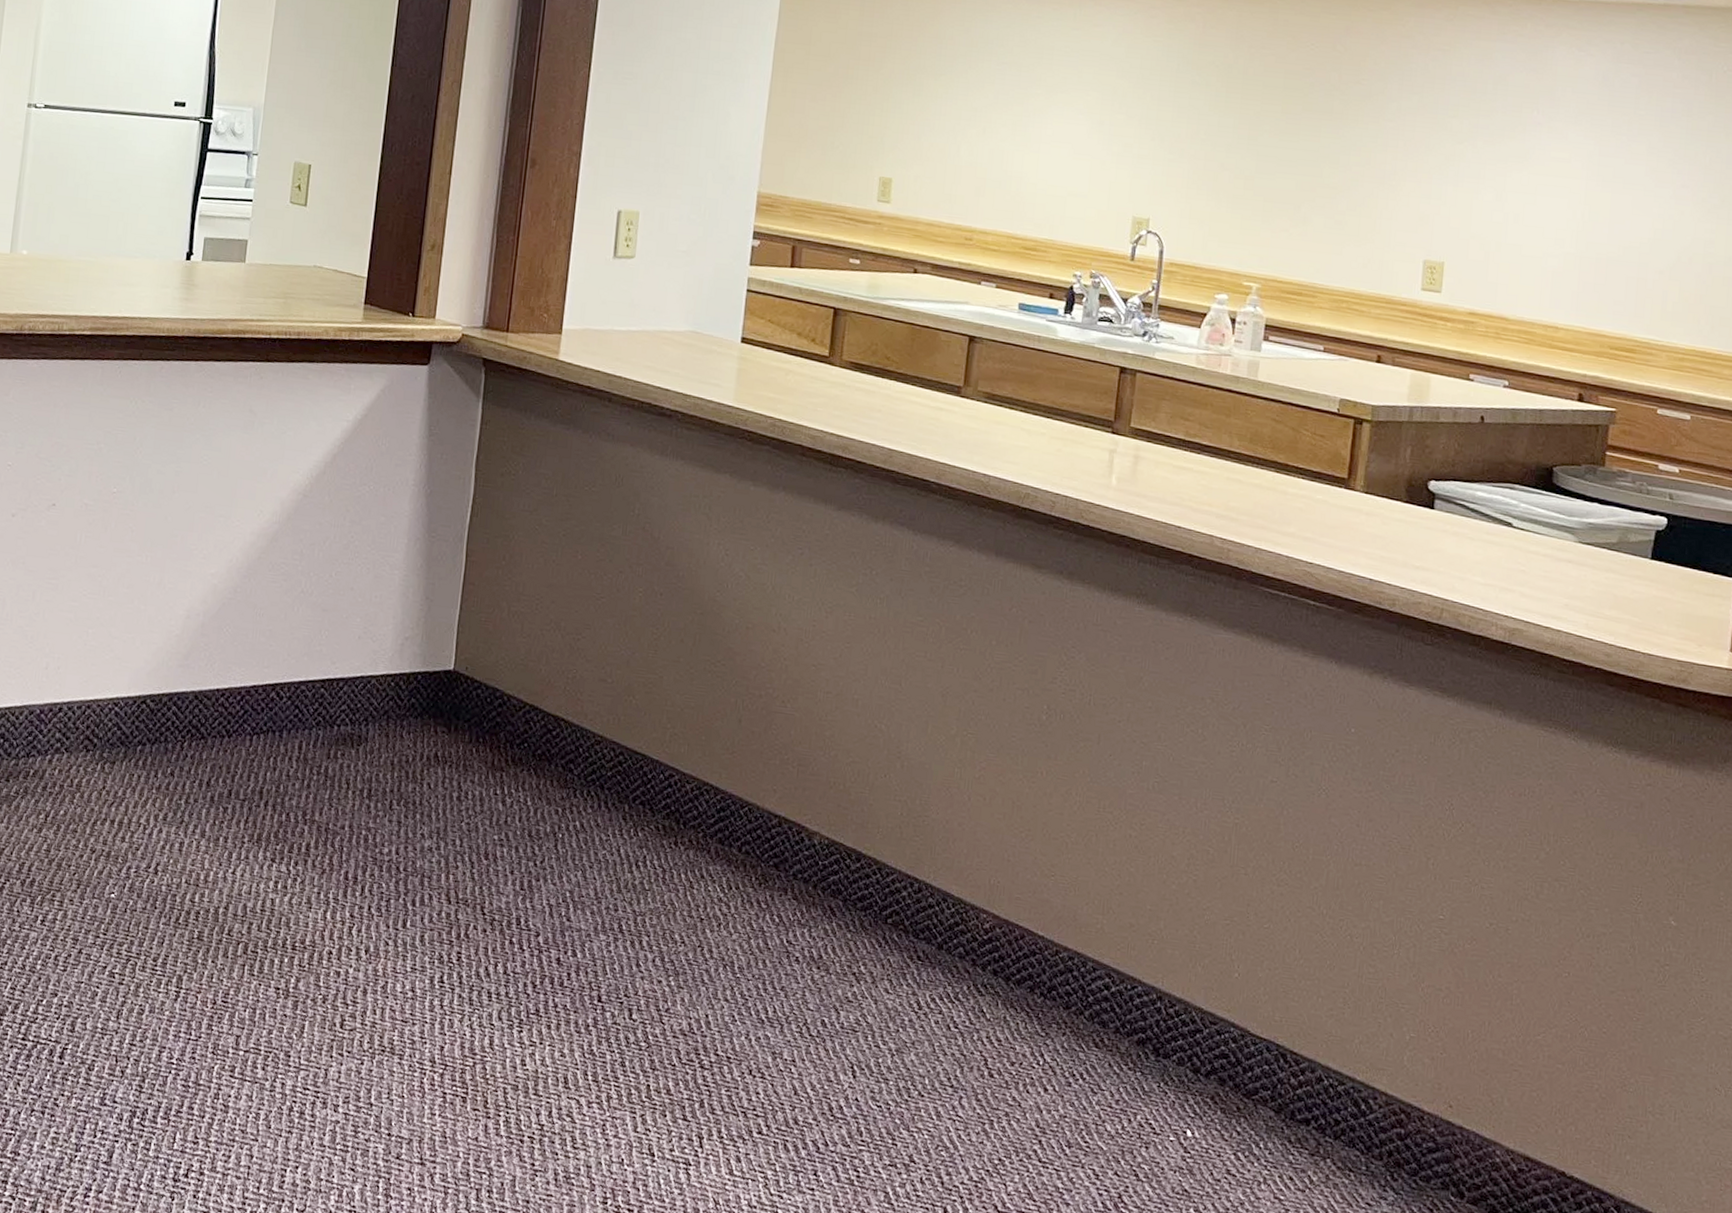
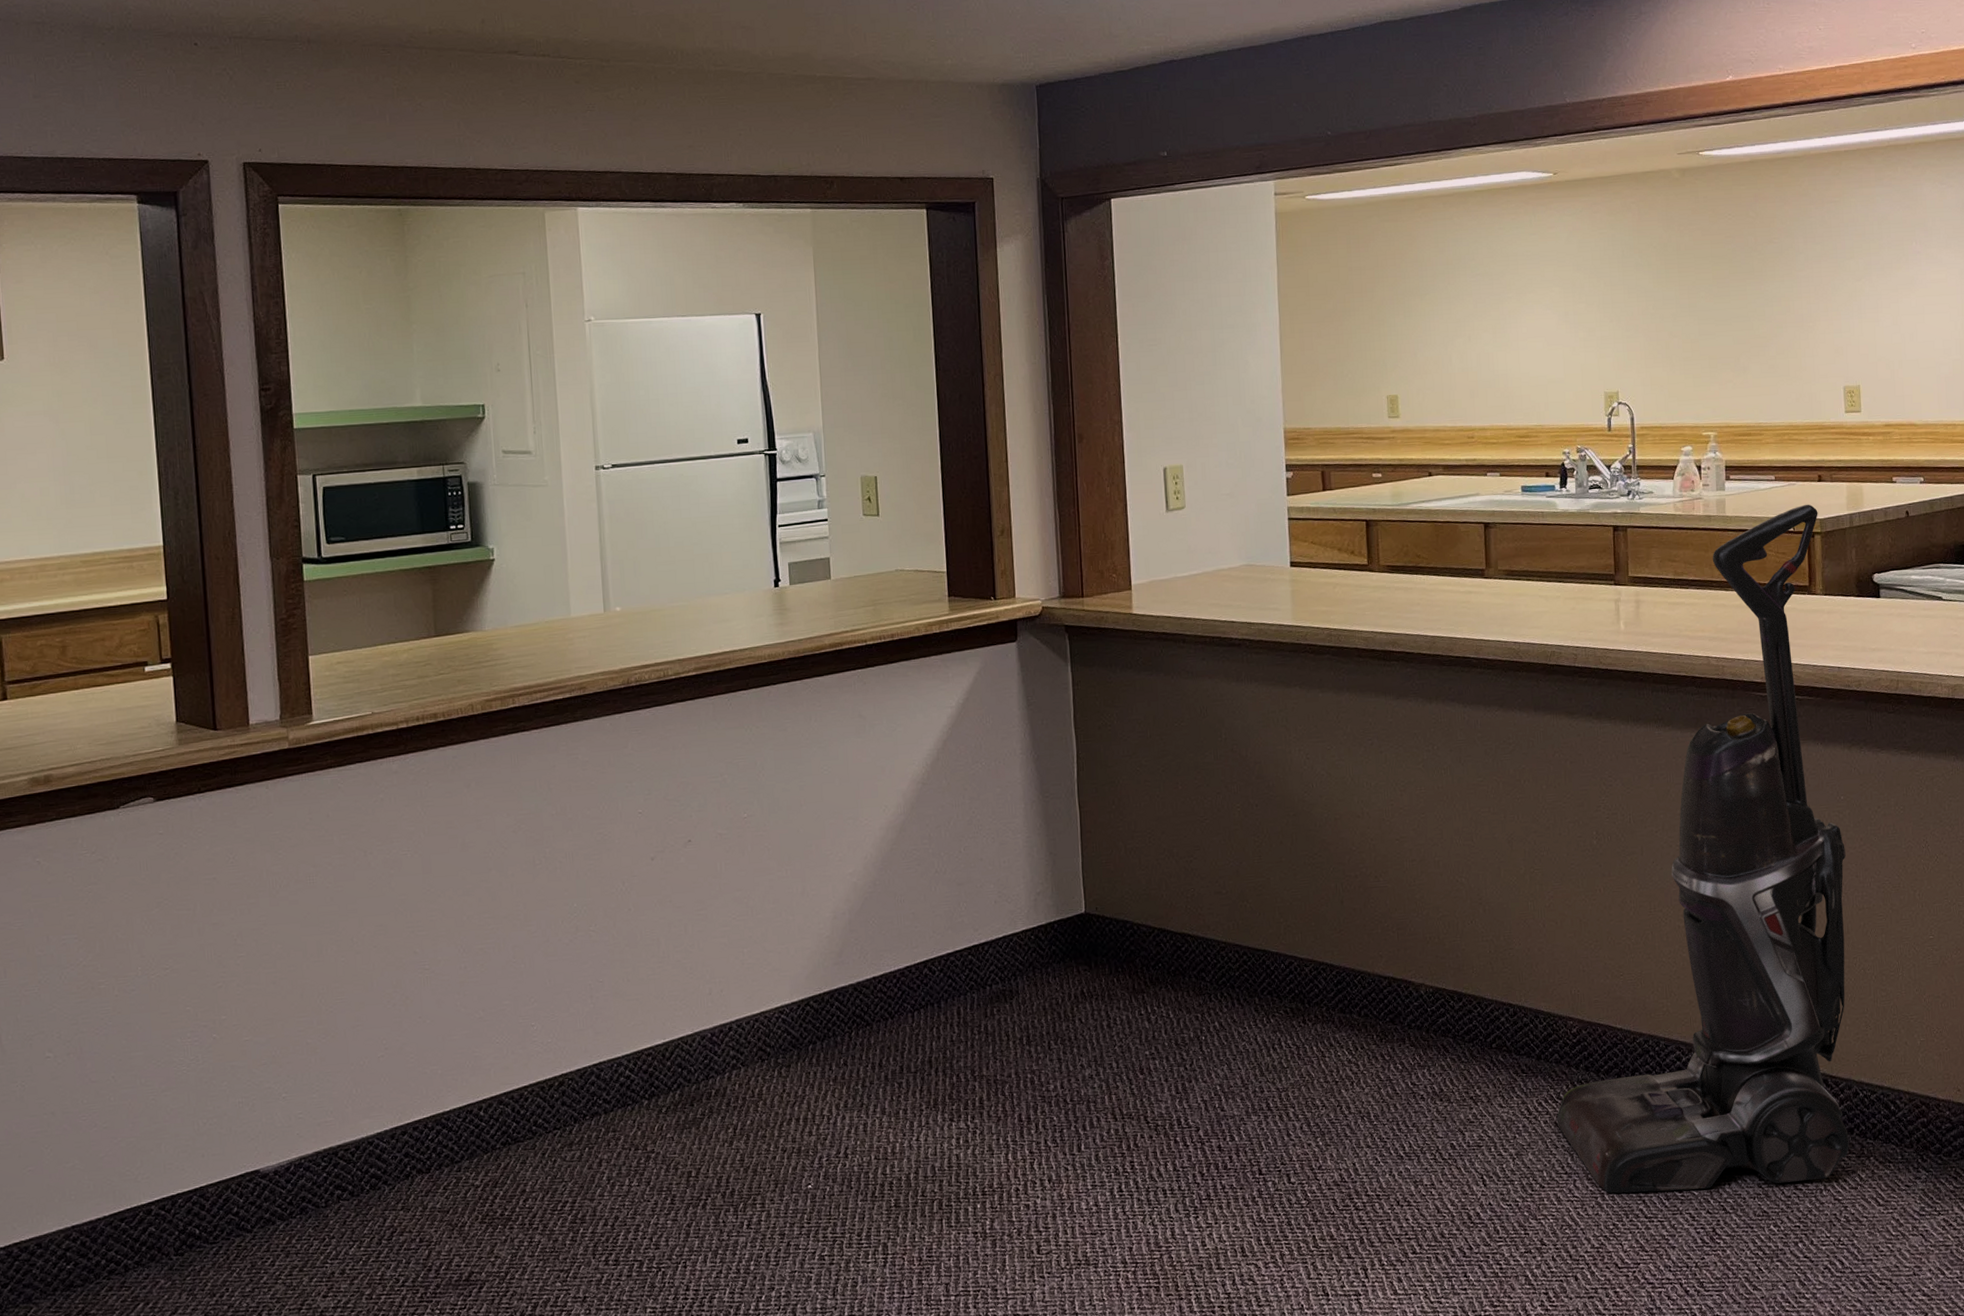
vacuum cleaner: none [950,385,1371,1171] -> present [1556,504,1849,1194]

